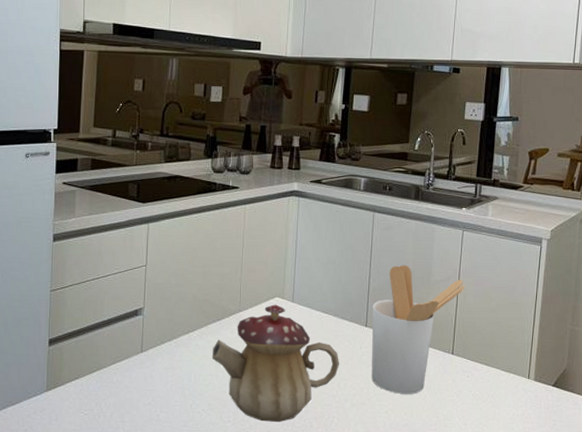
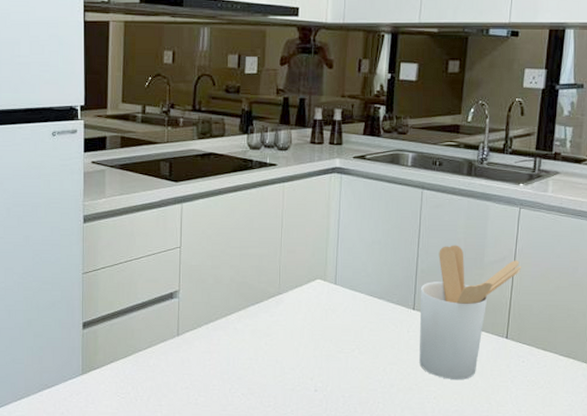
teapot: present [211,304,340,423] -> none [250,286,386,408]

